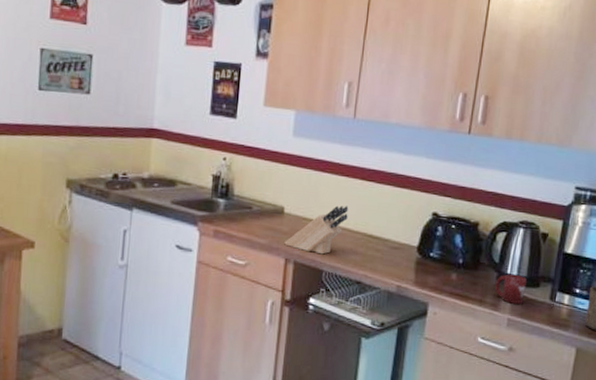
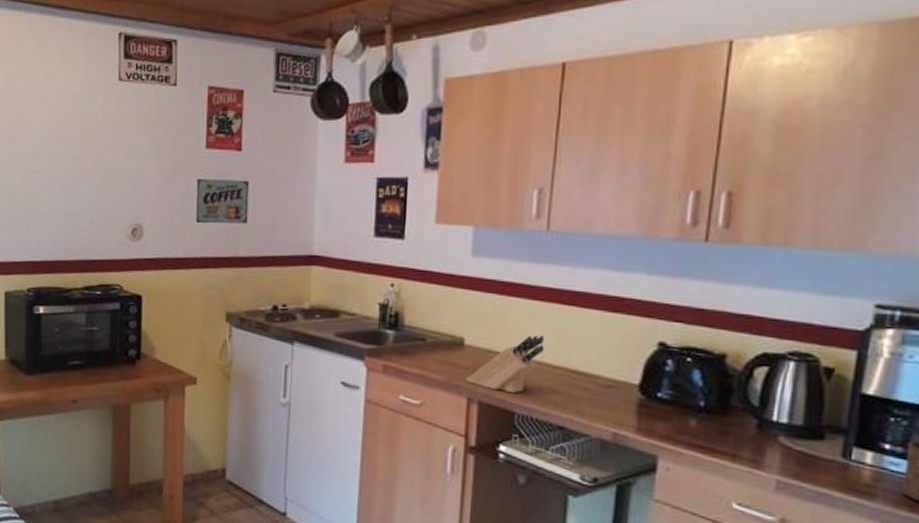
cup: present [494,274,527,304] -> none [754,421,803,462]

